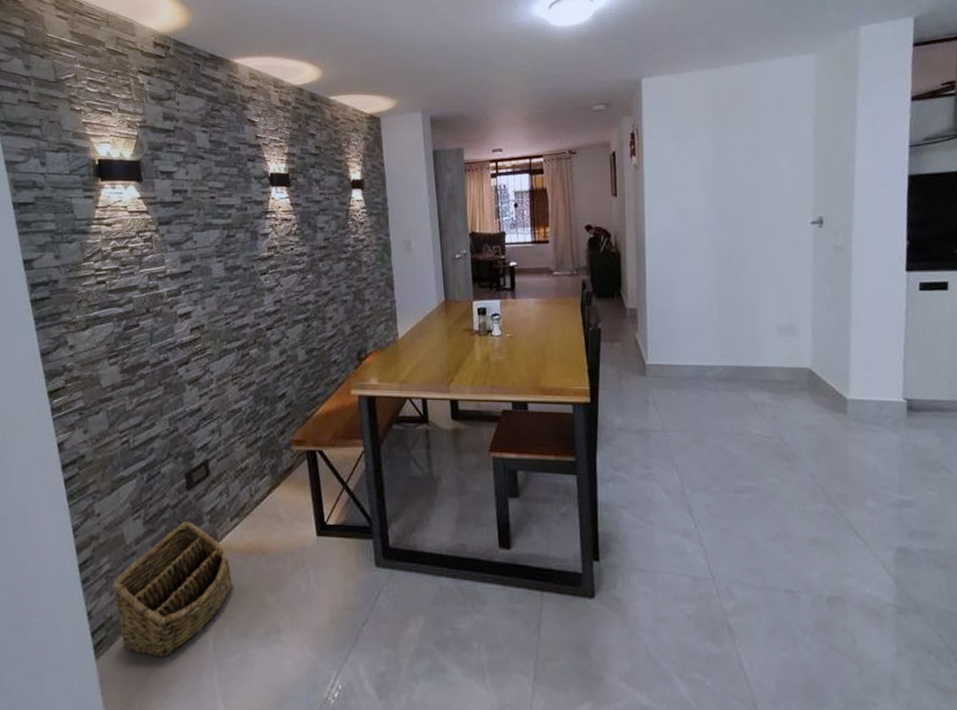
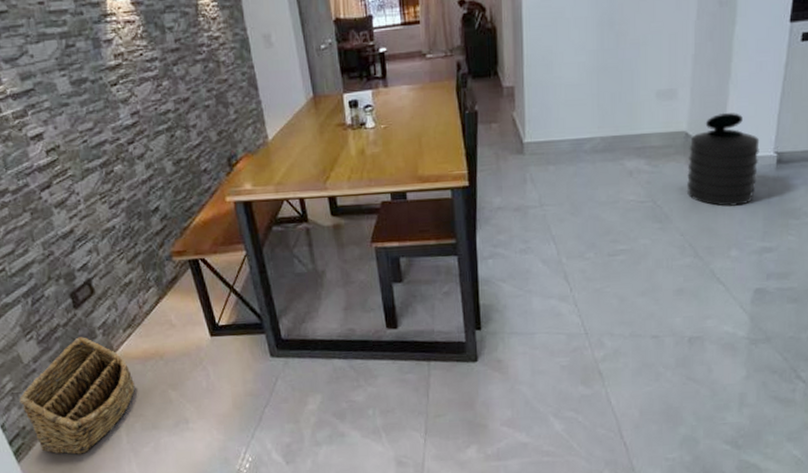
trash can: none [814,353,888,452] -> present [687,112,760,207]

